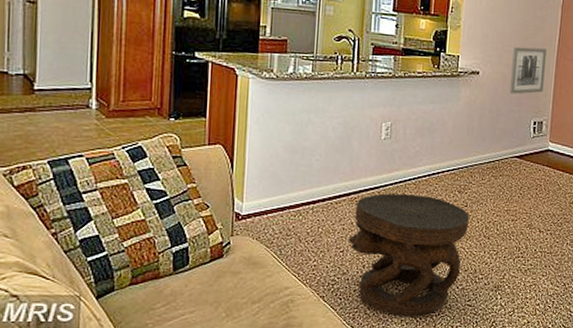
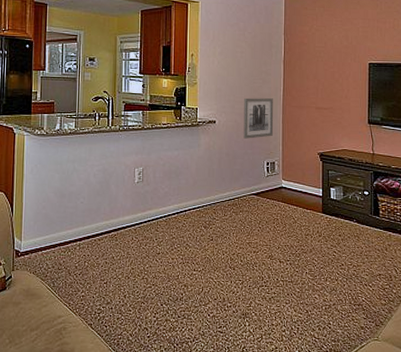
side table: present [348,193,469,317] -> none [110,230,215,343]

